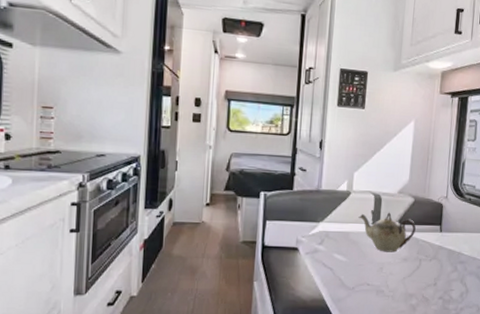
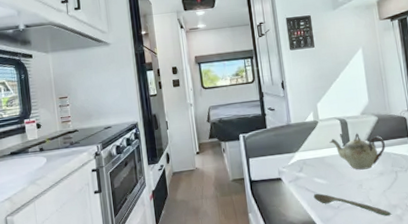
spoon: none [329,270,407,305] -> present [313,193,392,216]

